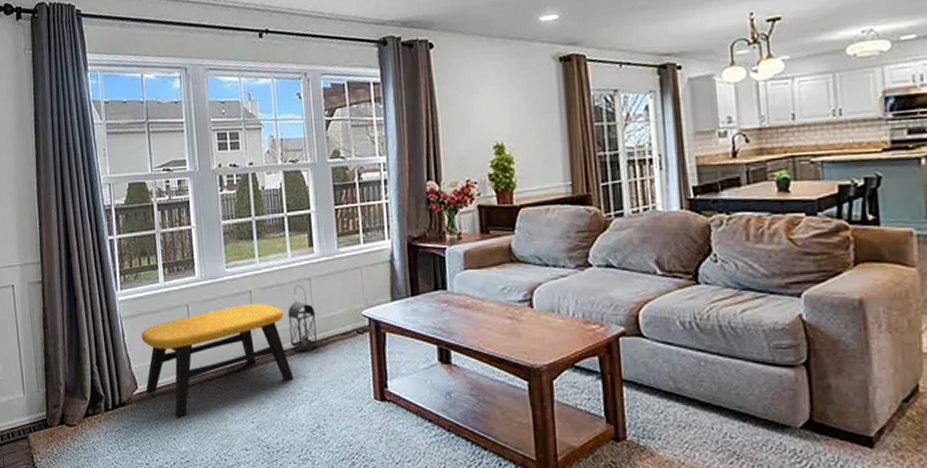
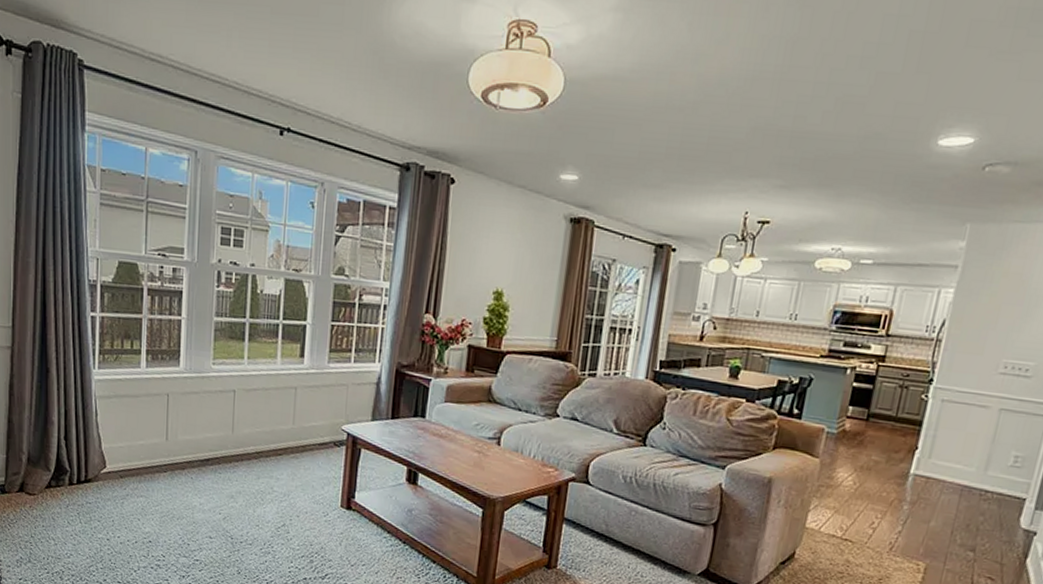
bench: present [141,303,294,418] -> none [114,402,267,501]
lantern: present [287,285,317,352] -> none [267,392,297,456]

